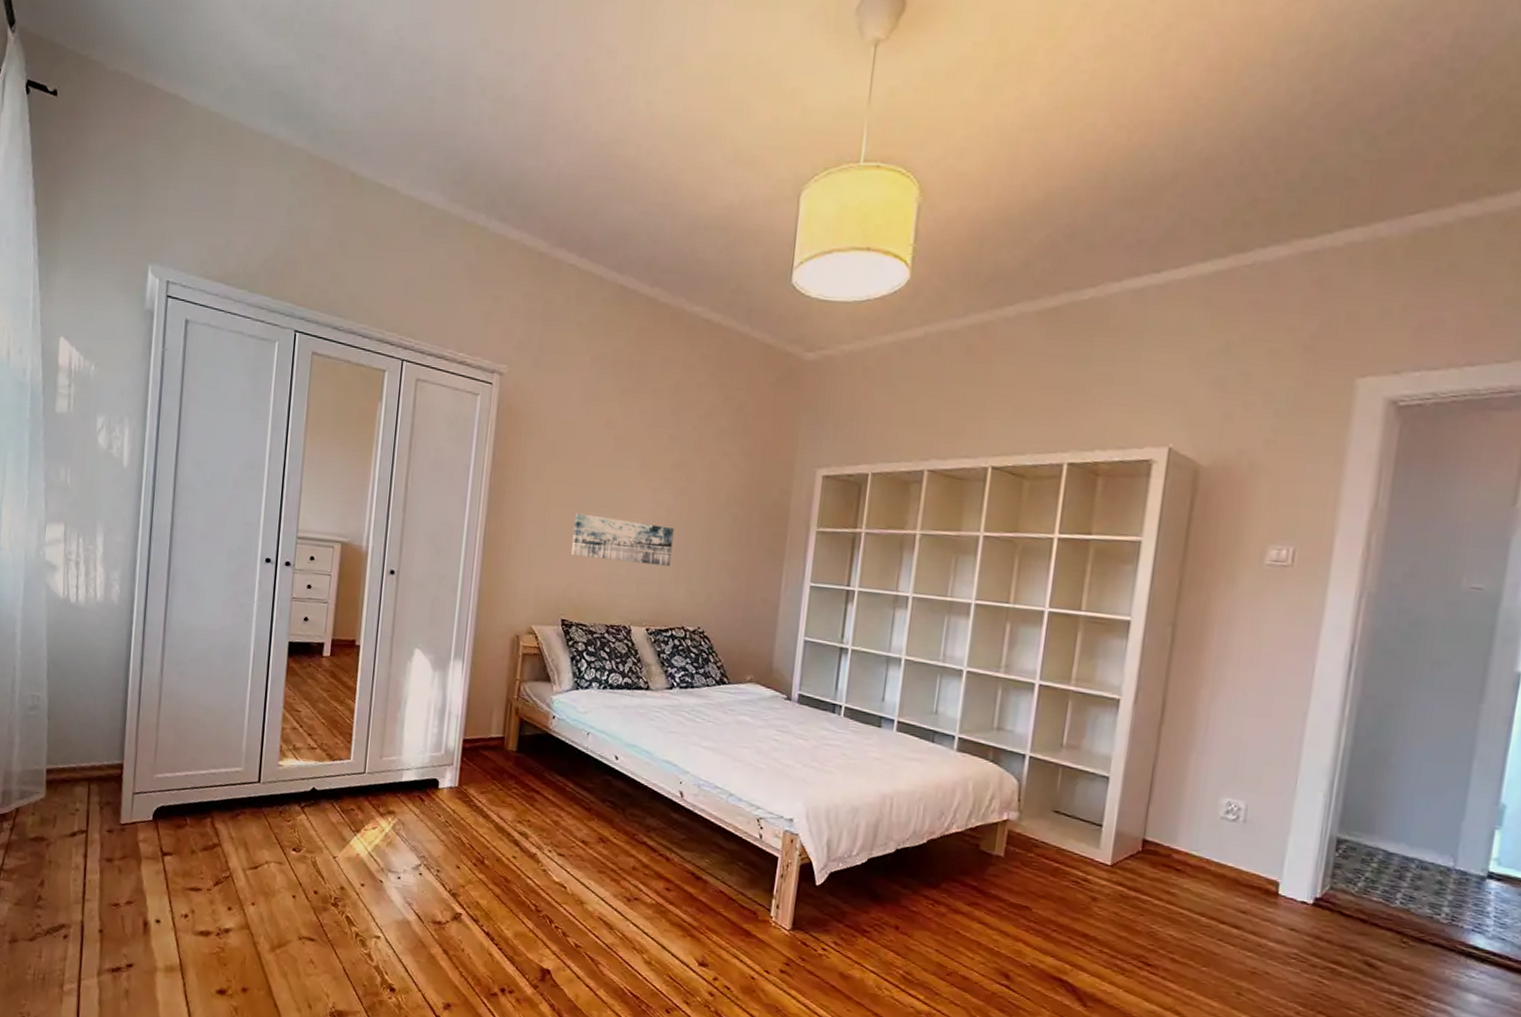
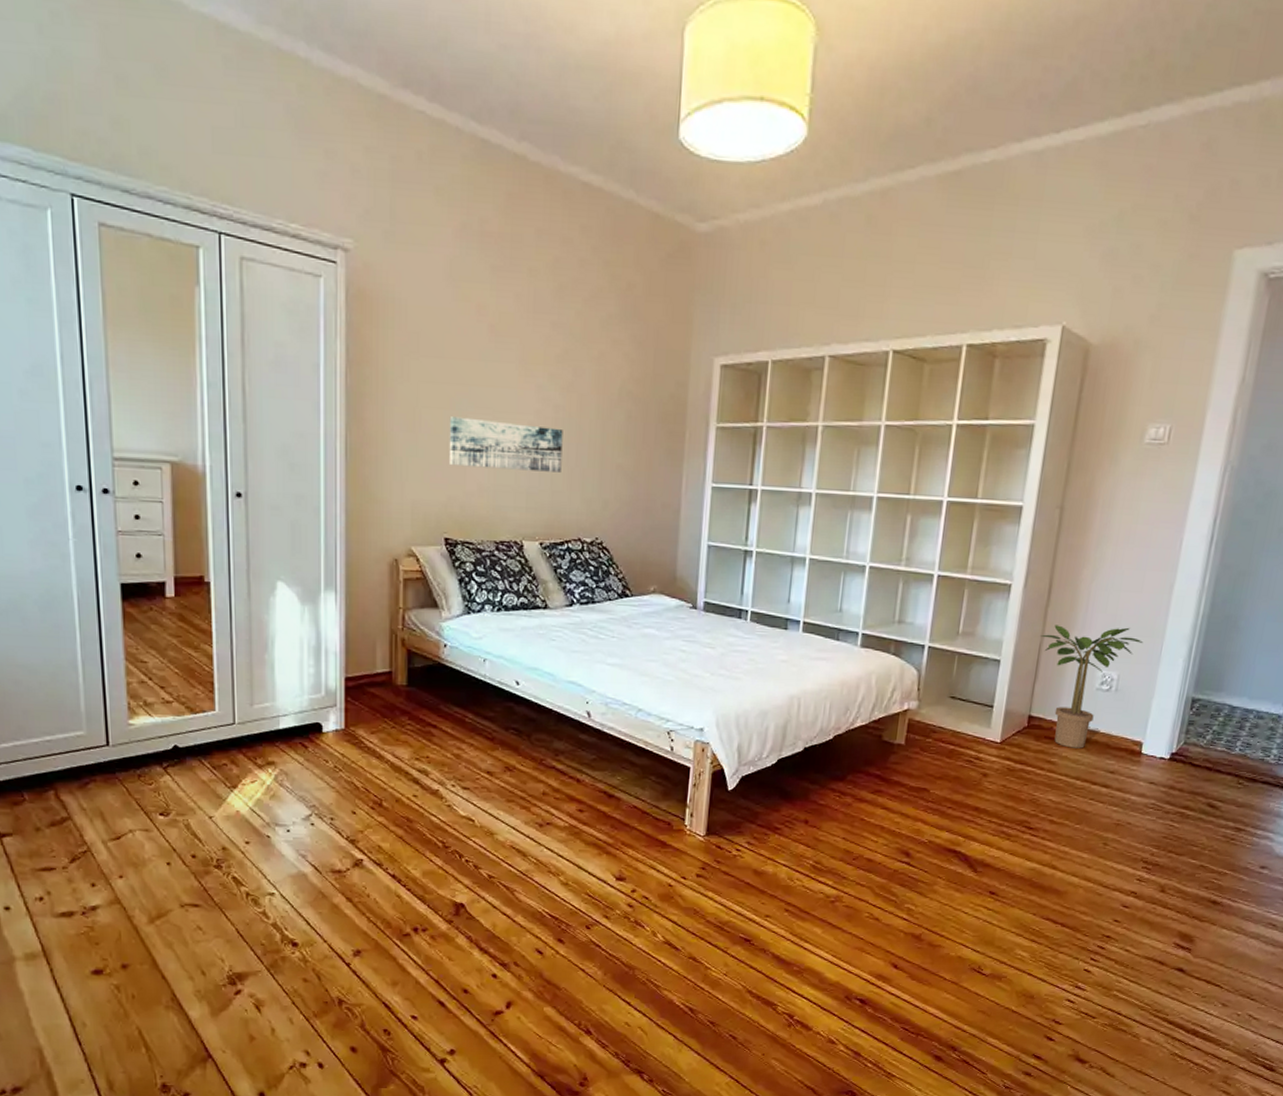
potted plant: none [1154,745,1275,882] -> present [1041,625,1144,749]

